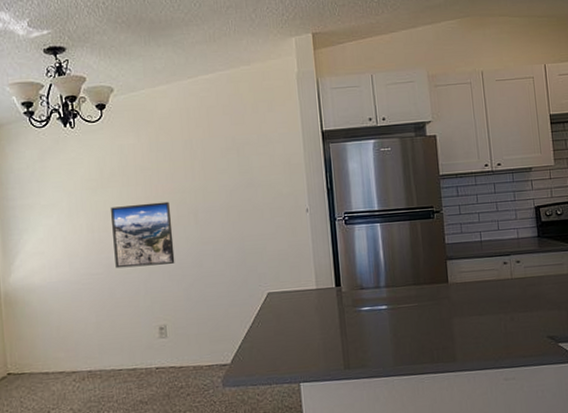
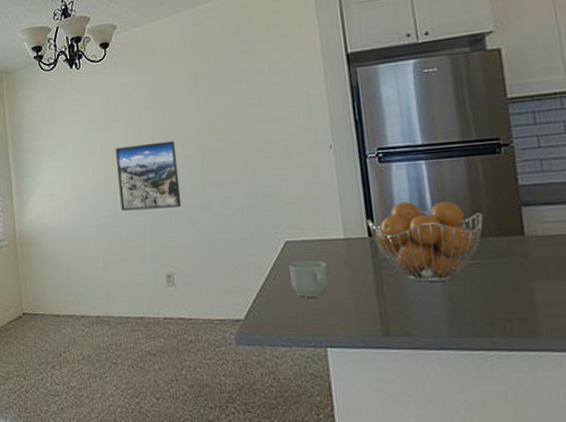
mug: none [271,308,303,341] -> present [289,260,329,297]
fruit basket: none [335,256,421,323] -> present [367,201,484,282]

